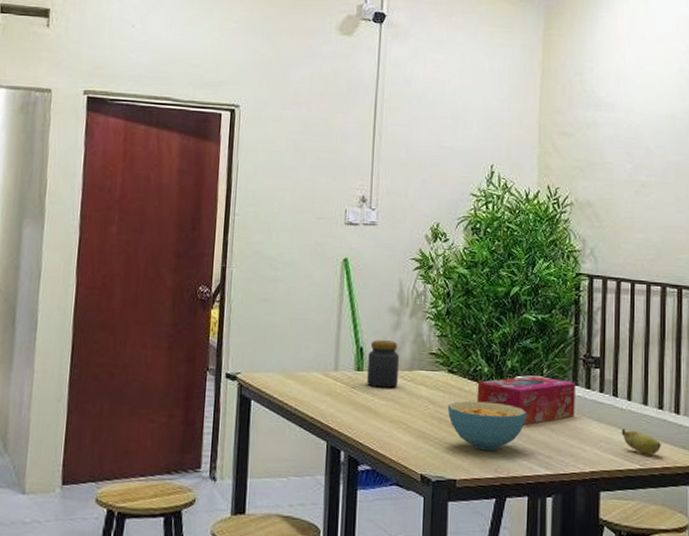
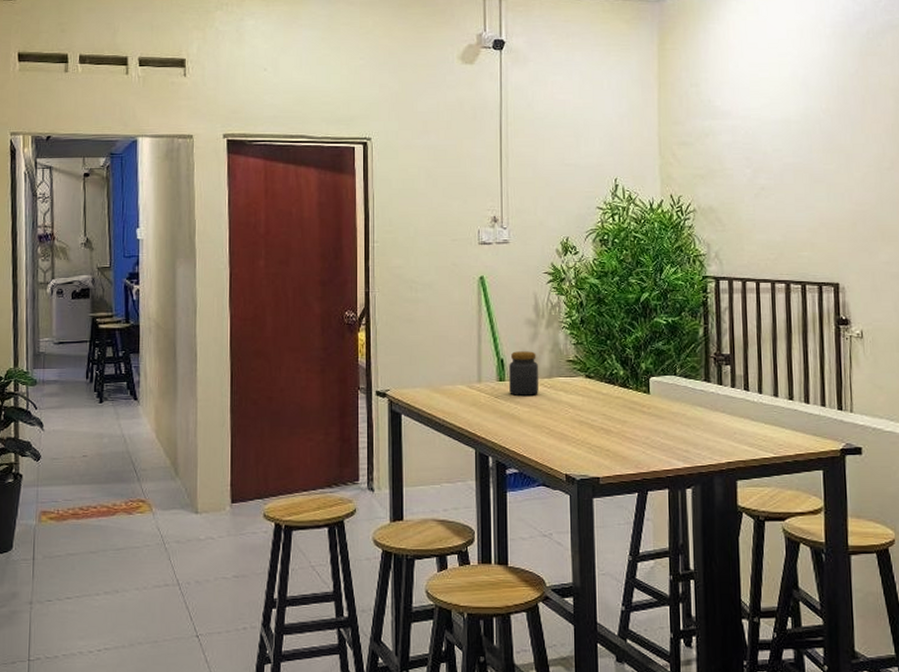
cereal bowl: present [447,401,527,451] -> none [587,403,663,449]
tissue box: present [477,375,575,426] -> none [614,376,709,423]
banana: present [621,428,661,455] -> none [754,420,793,443]

